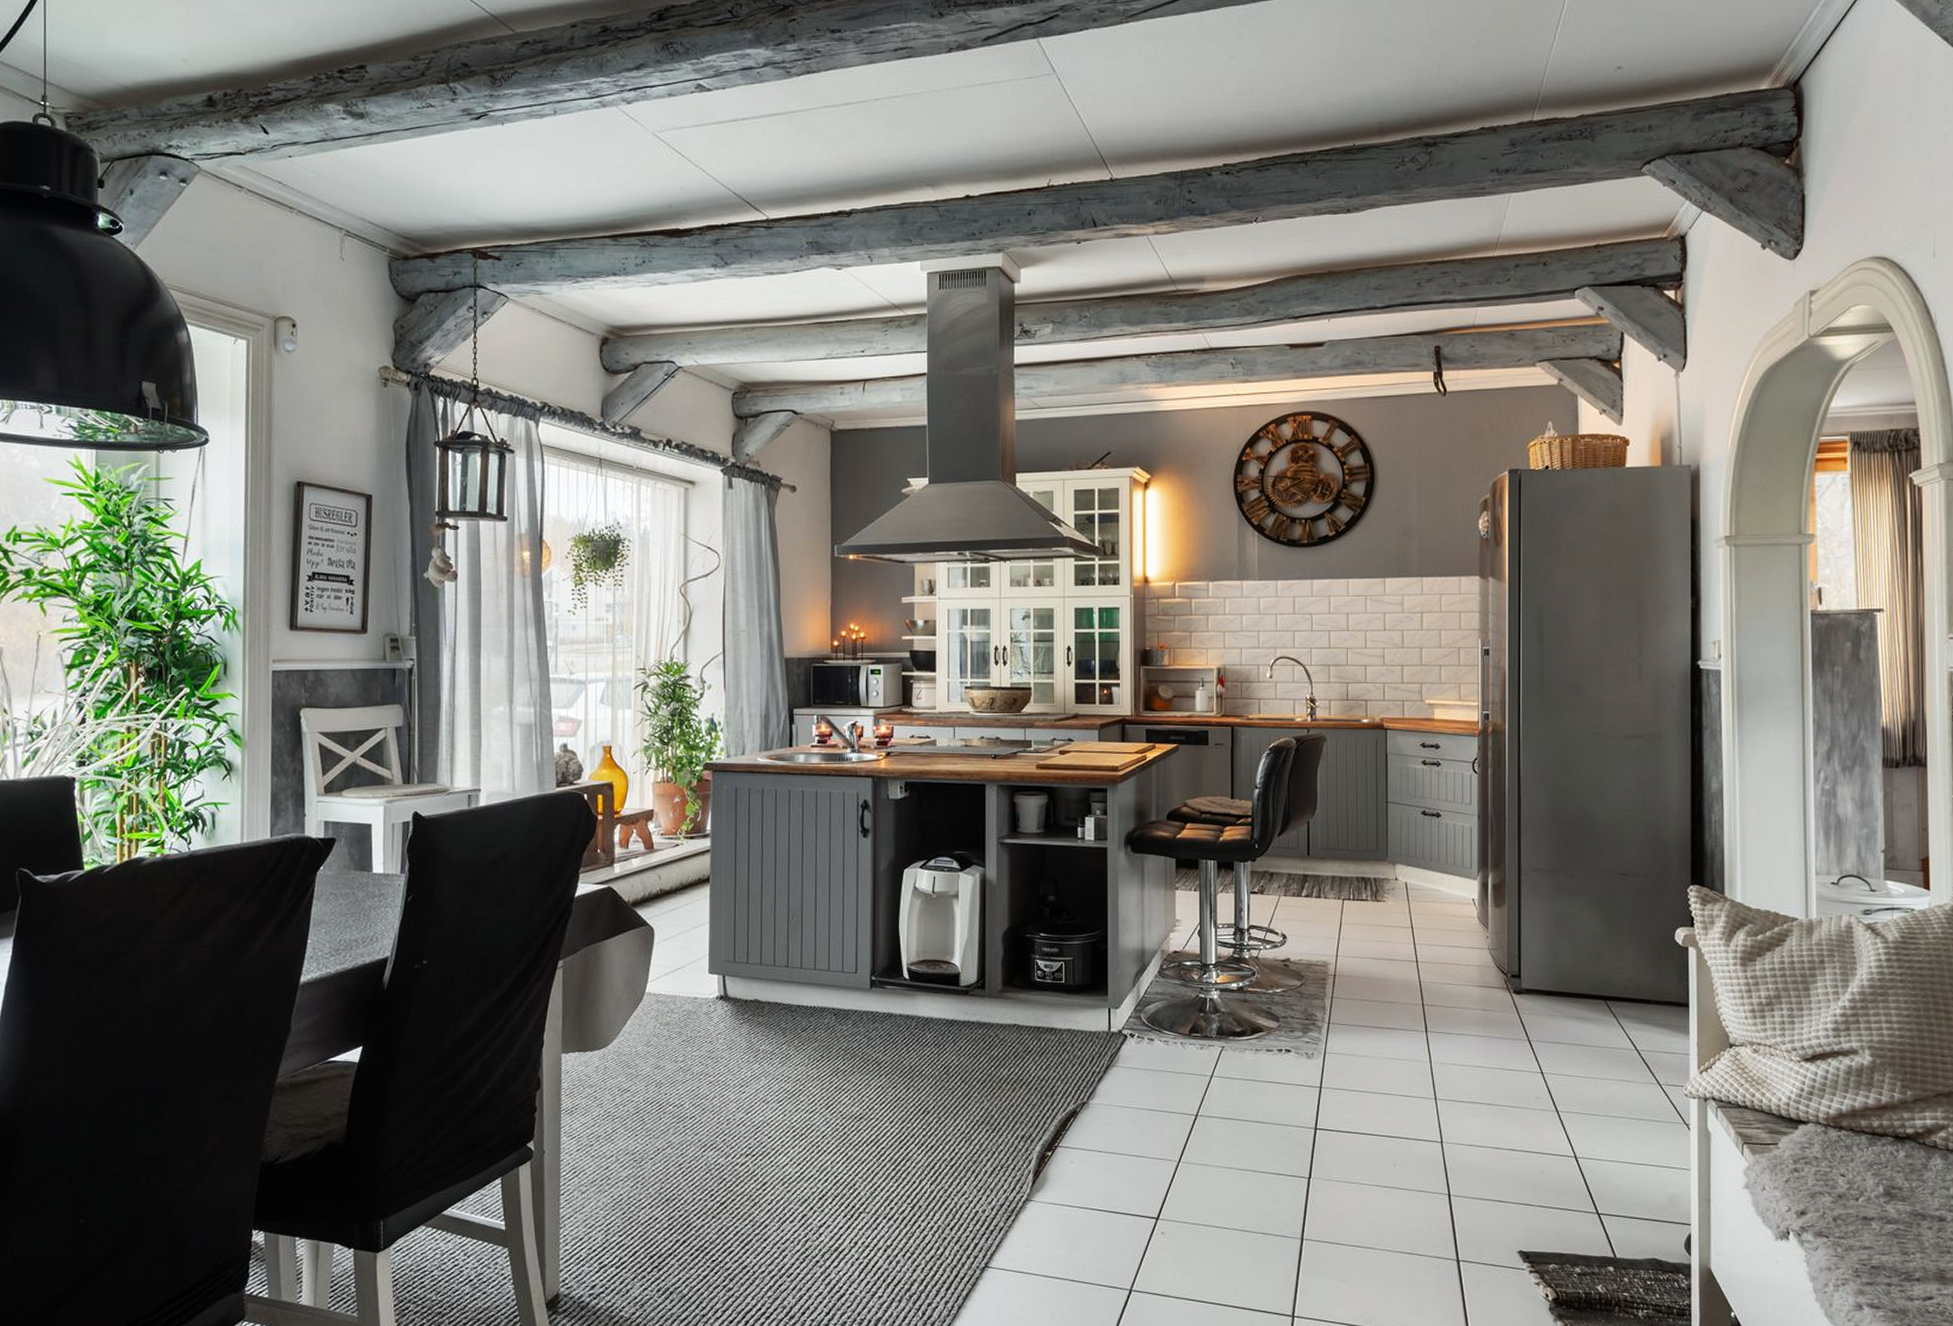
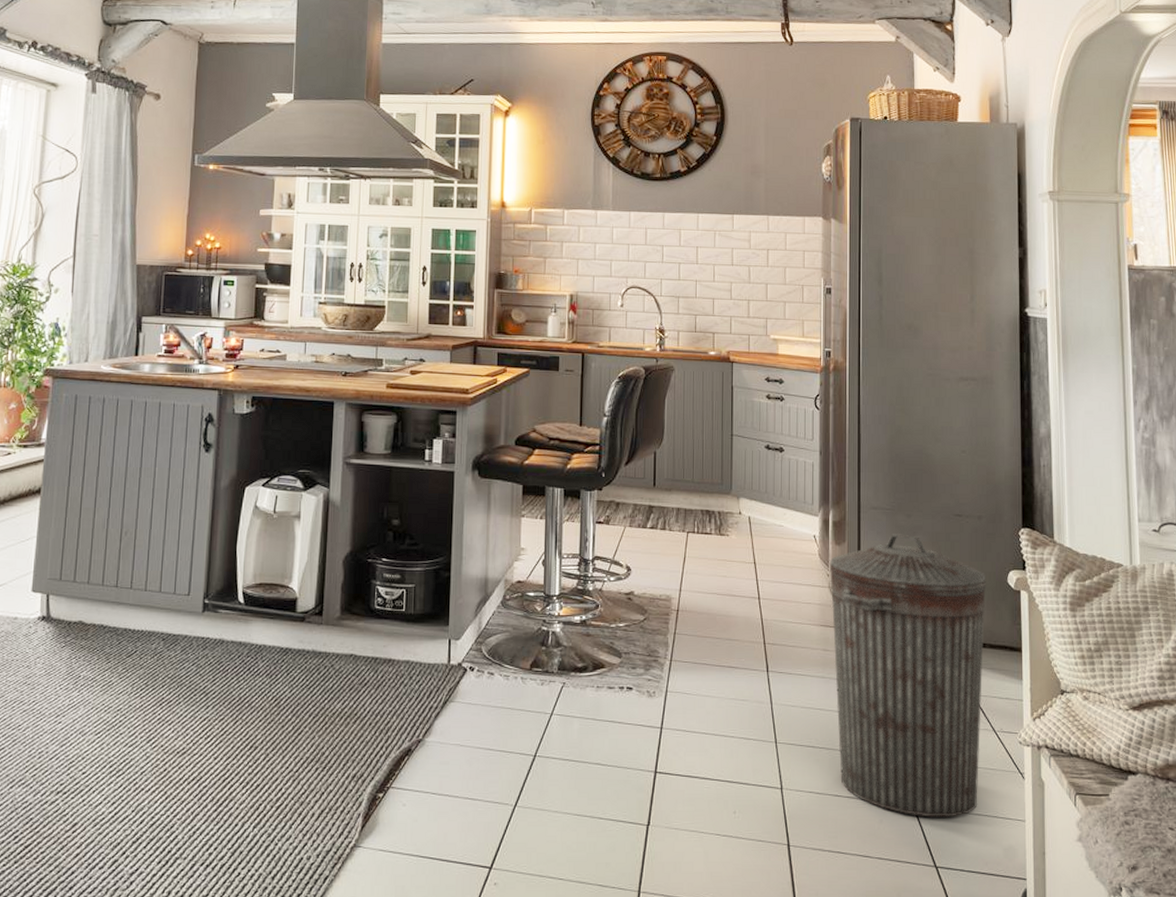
trash can: none [1489,893,1652,1168] -> present [830,533,986,818]

